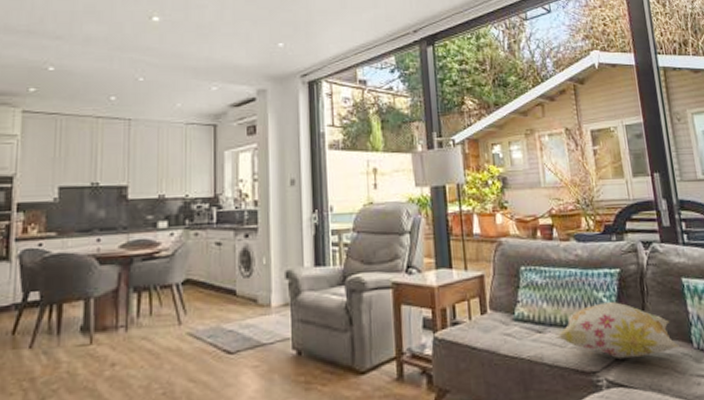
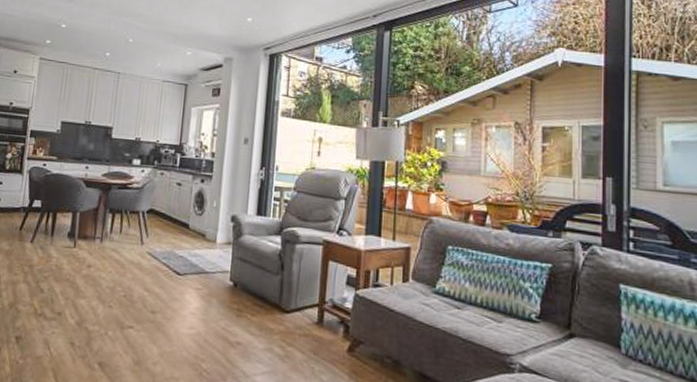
decorative pillow: present [556,302,679,360] -> none [474,293,605,351]

